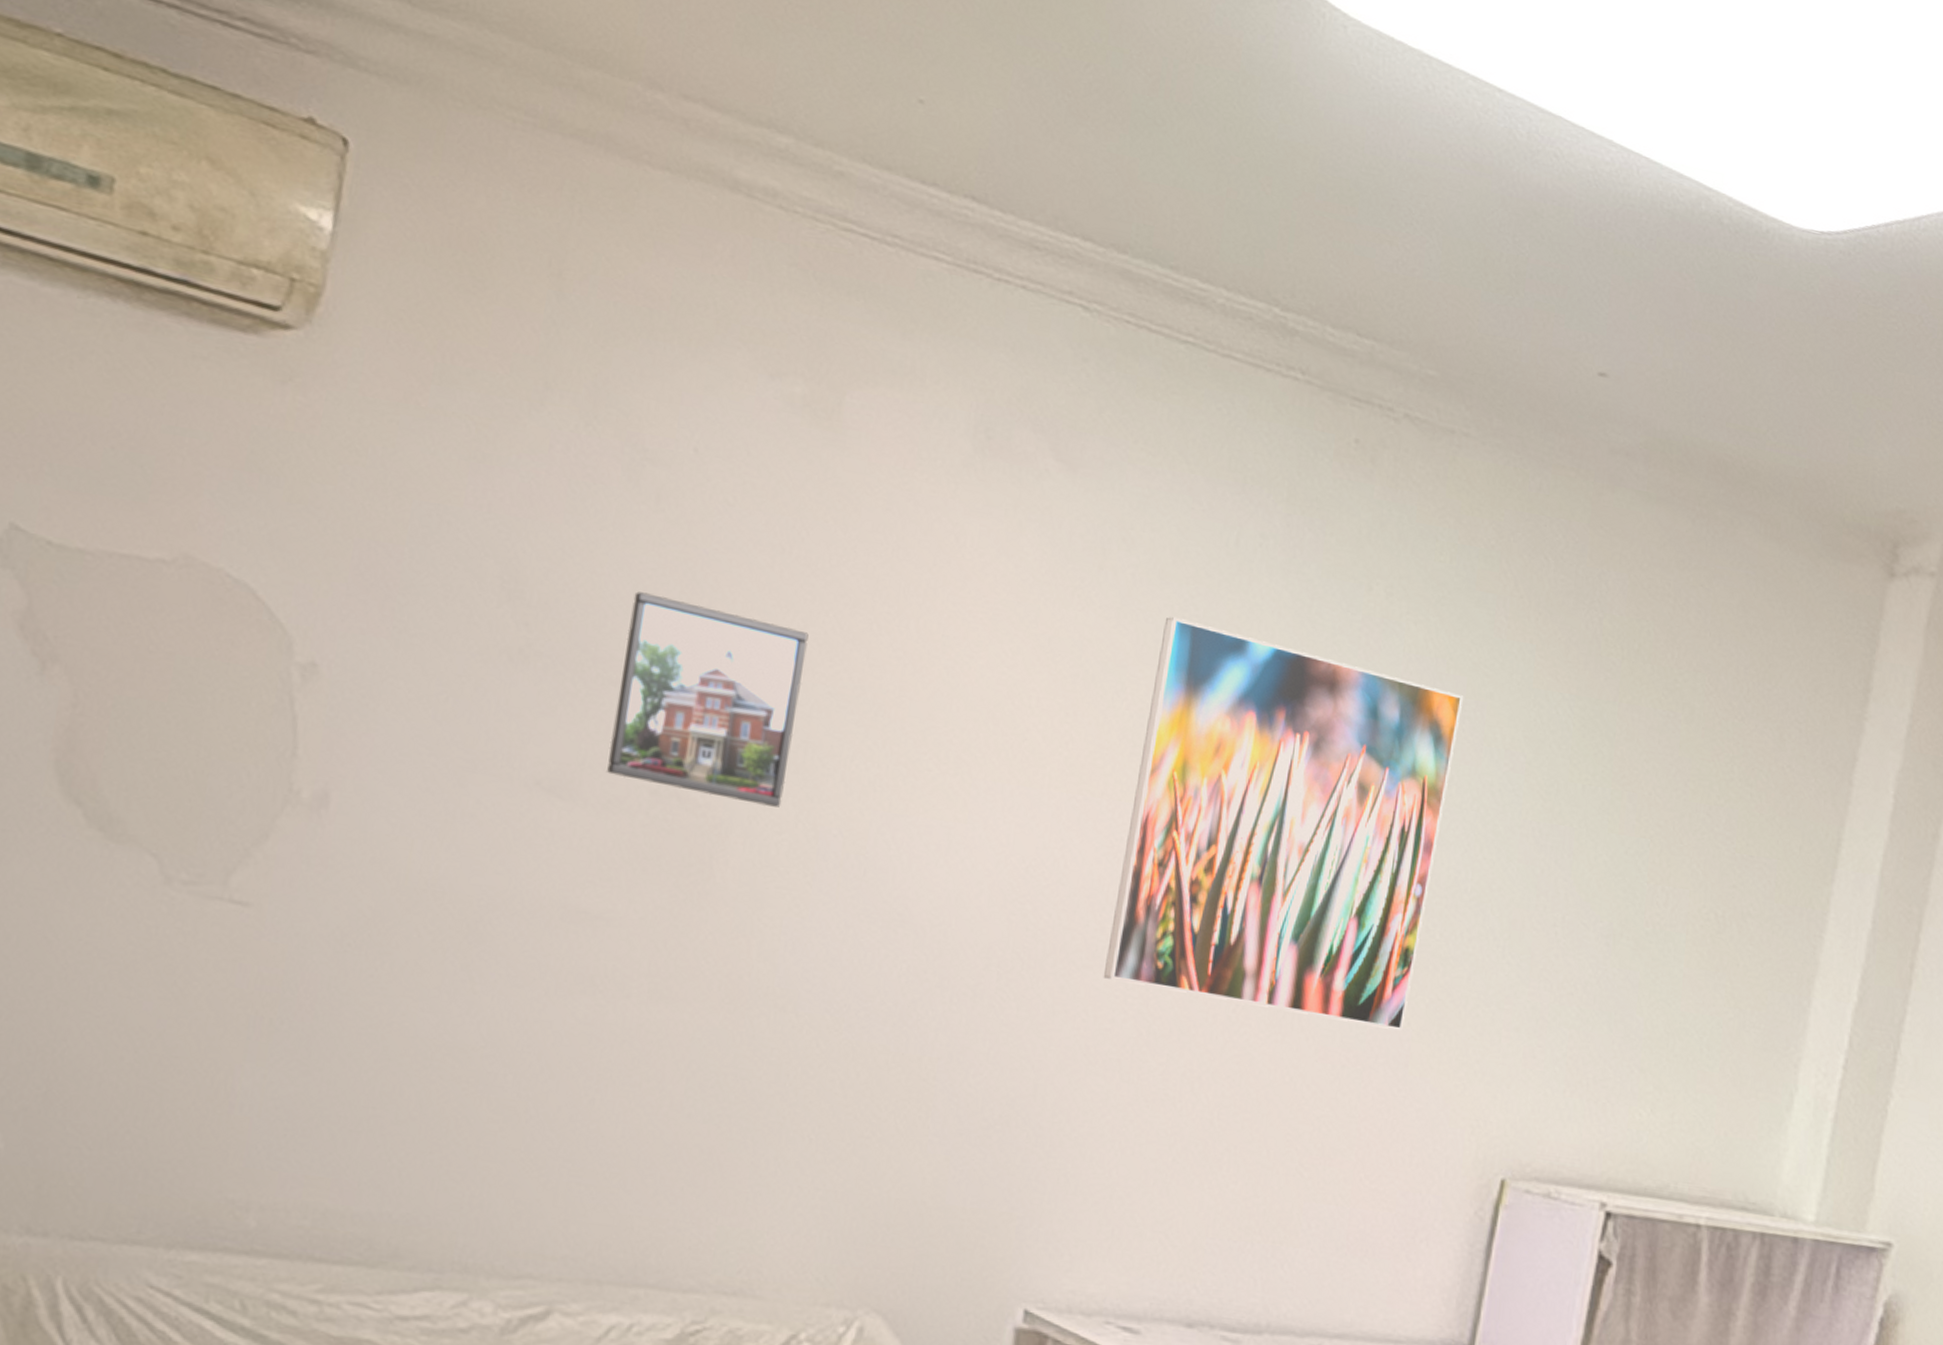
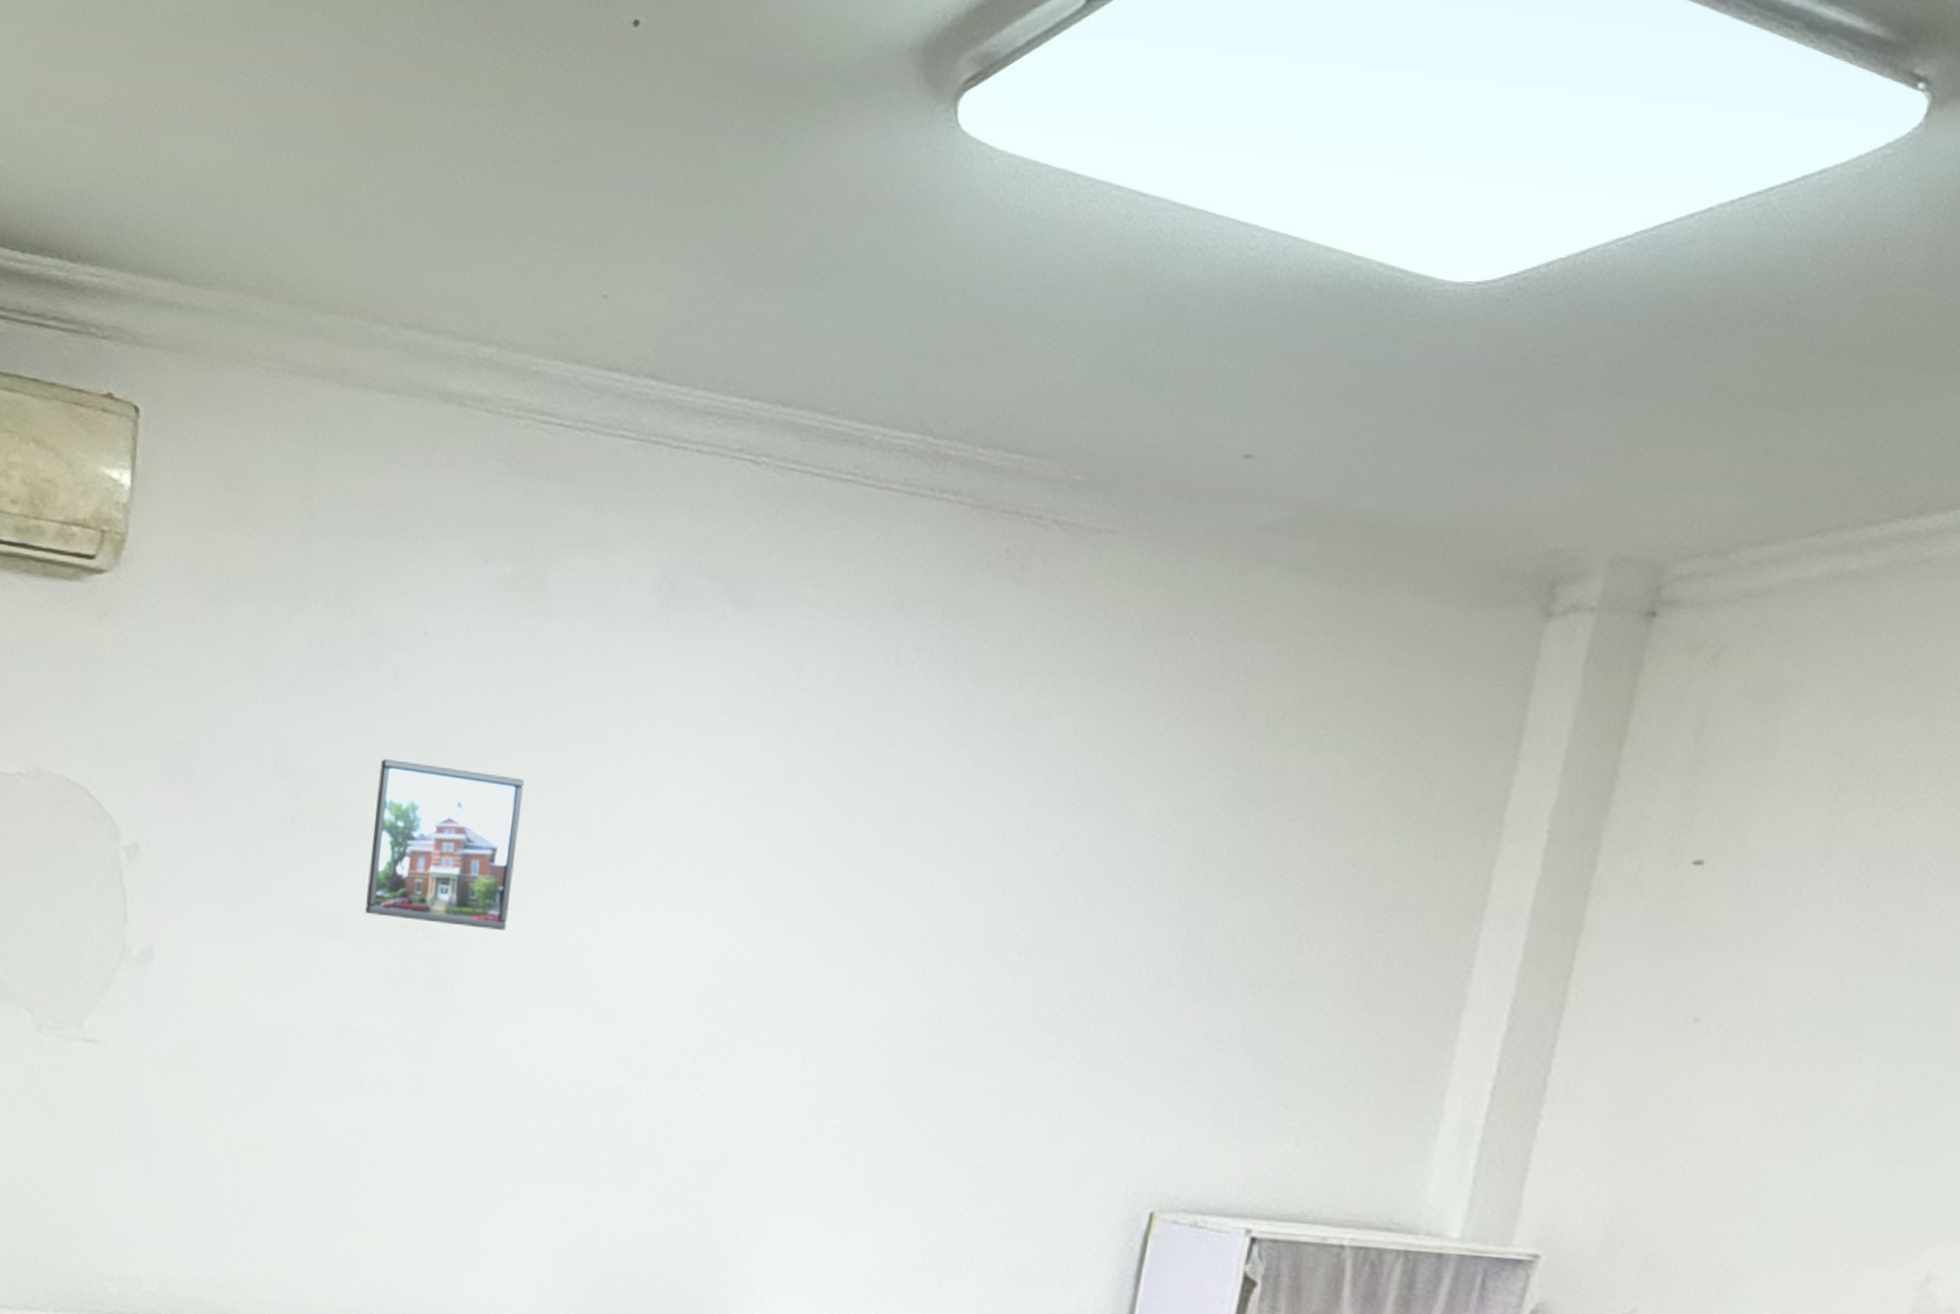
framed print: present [1103,617,1464,1031] -> none [783,732,1112,1085]

